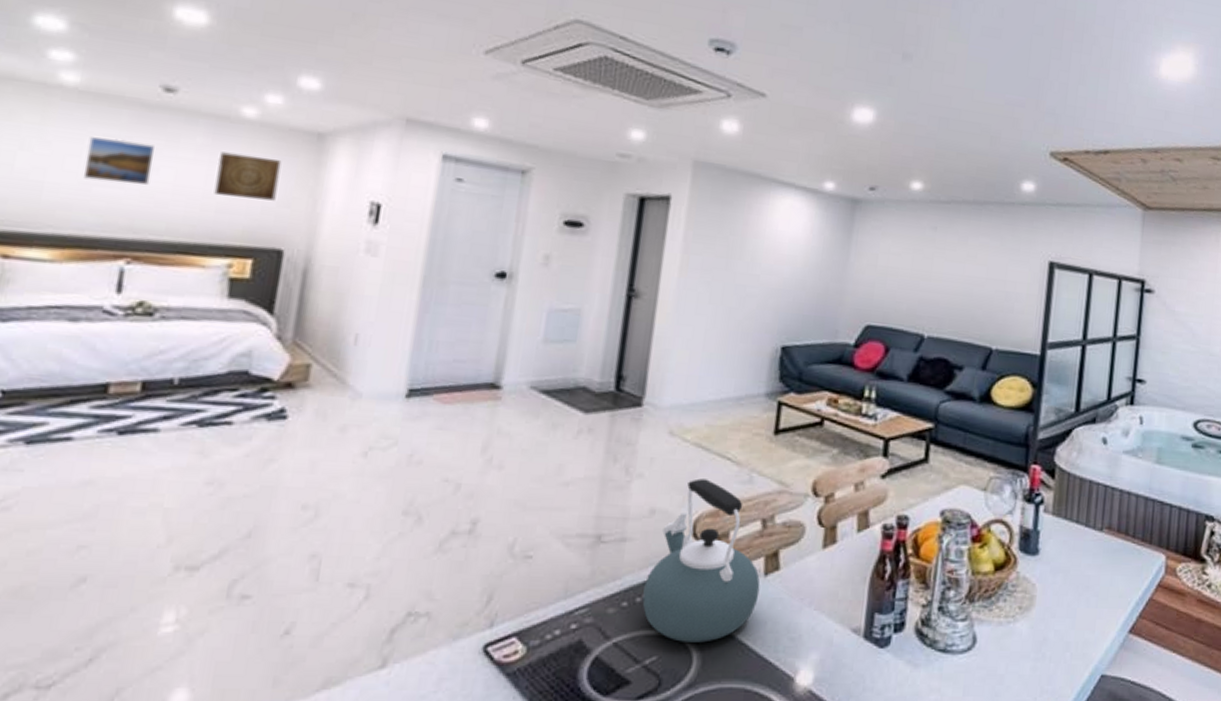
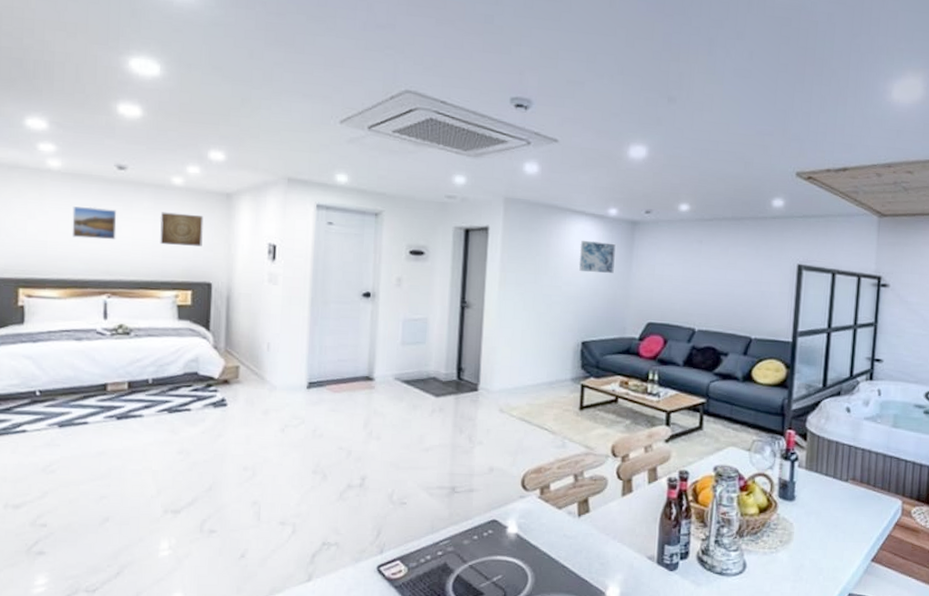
kettle: present [642,478,761,643] -> none [488,444,576,566]
wall art: none [783,219,831,262] -> present [579,241,616,273]

